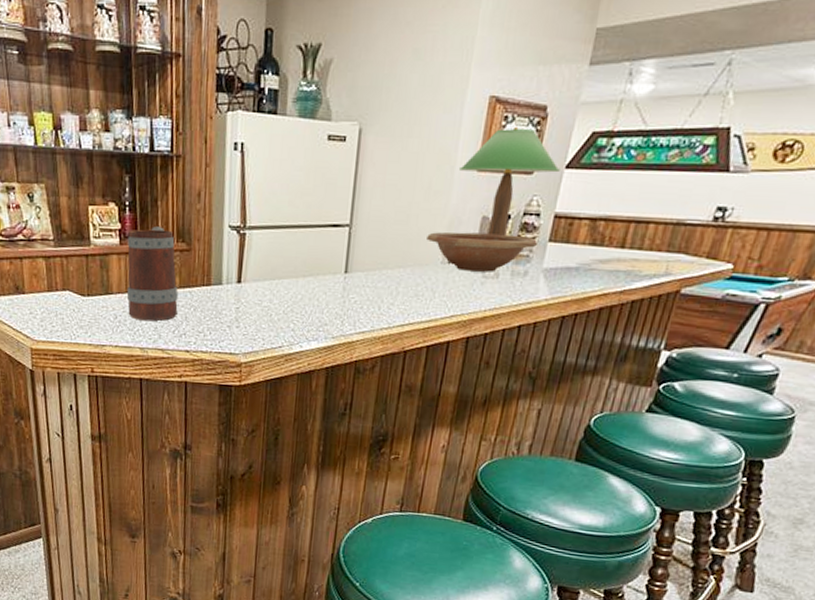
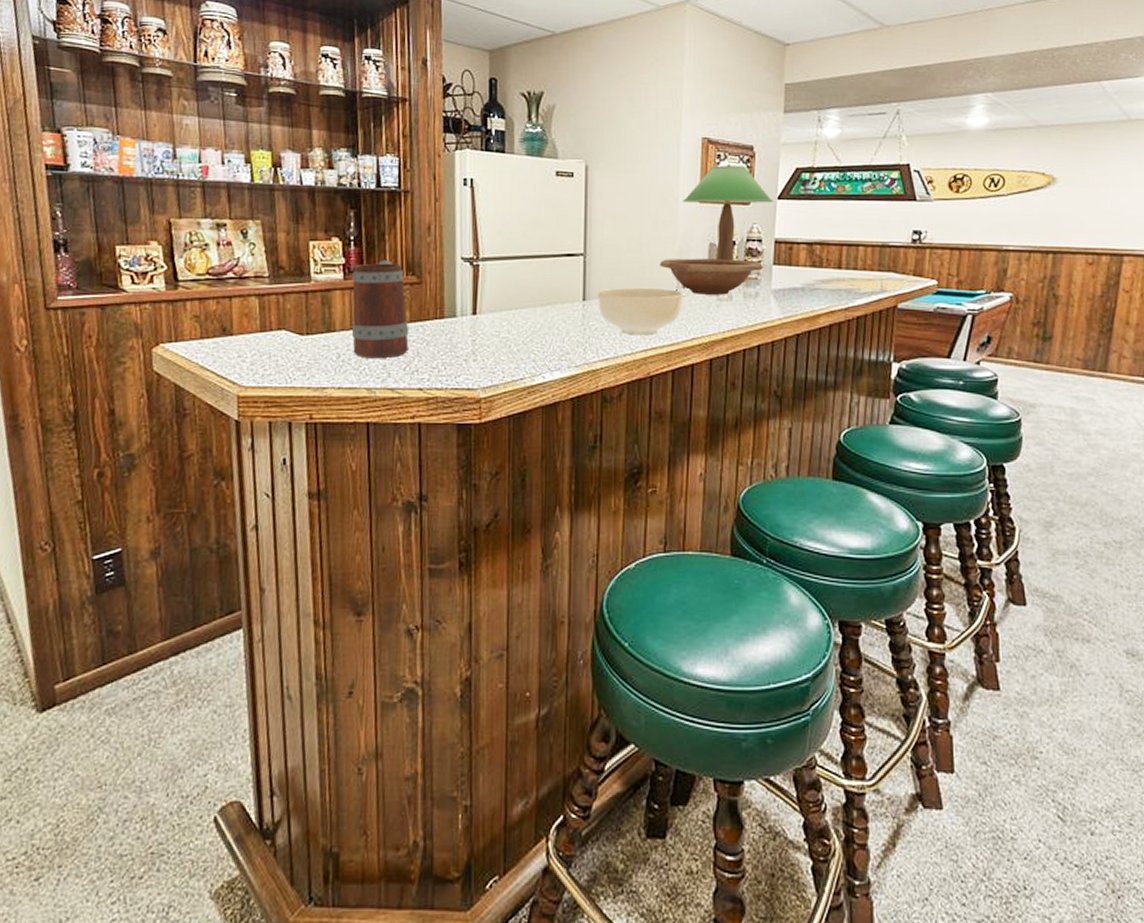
bowl: none [359,261,448,311] -> present [596,288,683,336]

